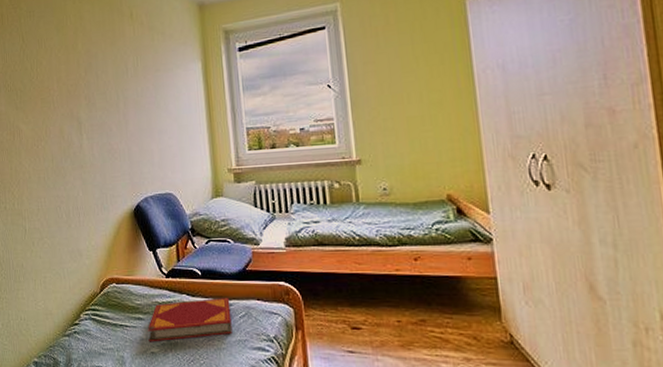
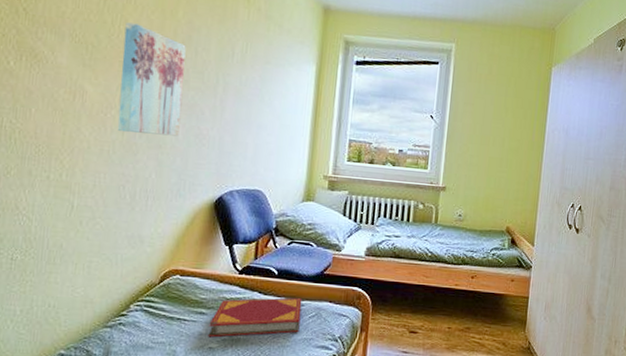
wall art: none [41,63,95,160] -> present [117,22,186,137]

